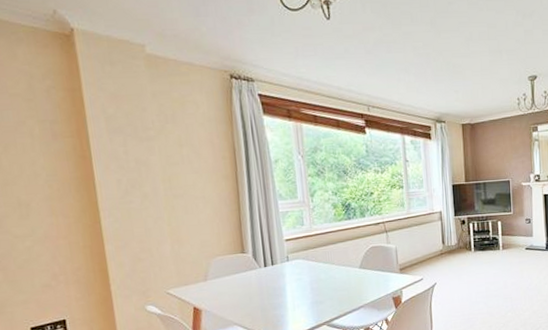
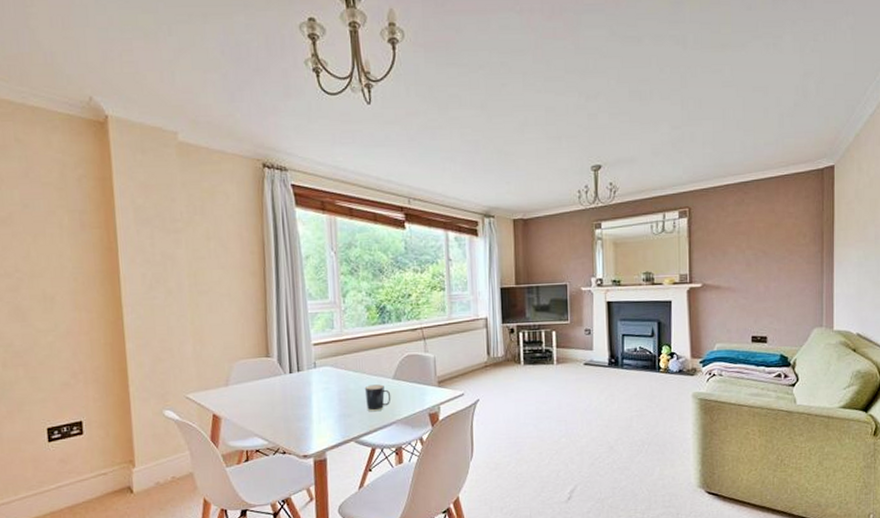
mug: none [334,273,359,298] -> present [364,384,391,412]

